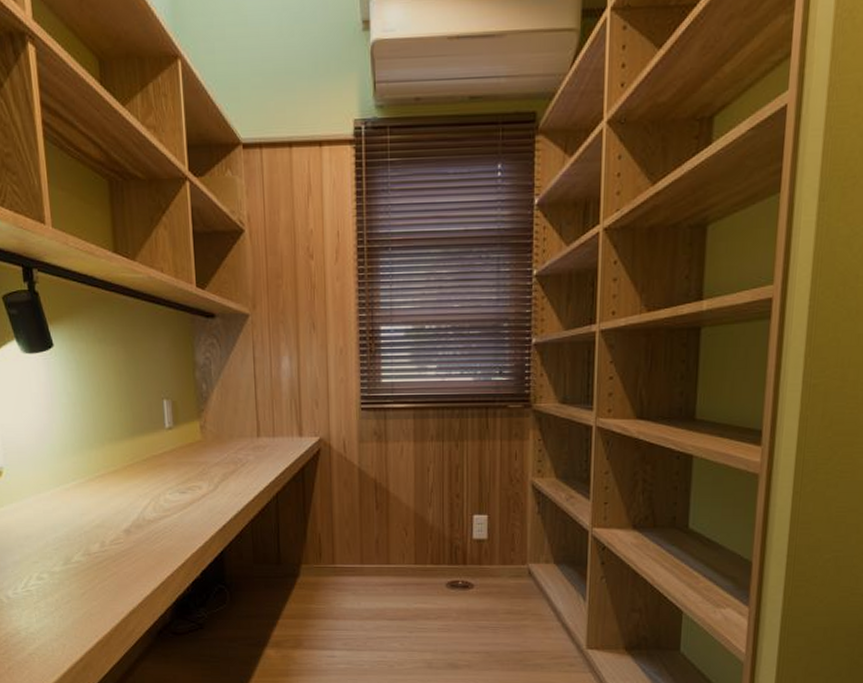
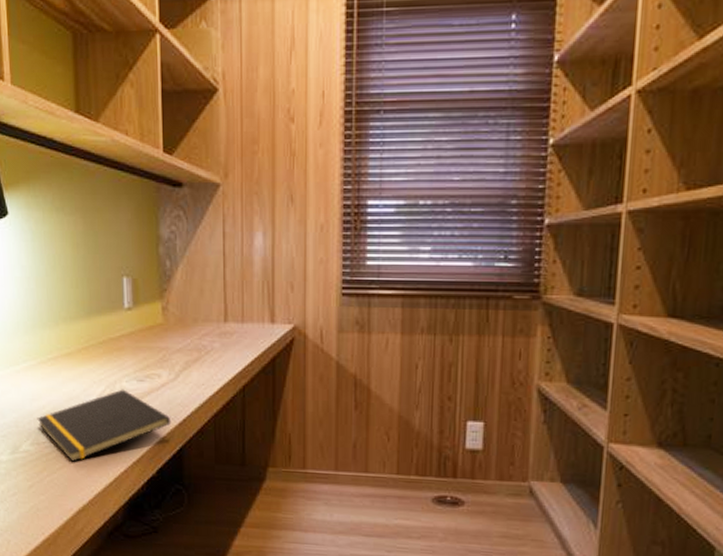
notepad: none [87,501,213,569] -> present [37,389,172,462]

